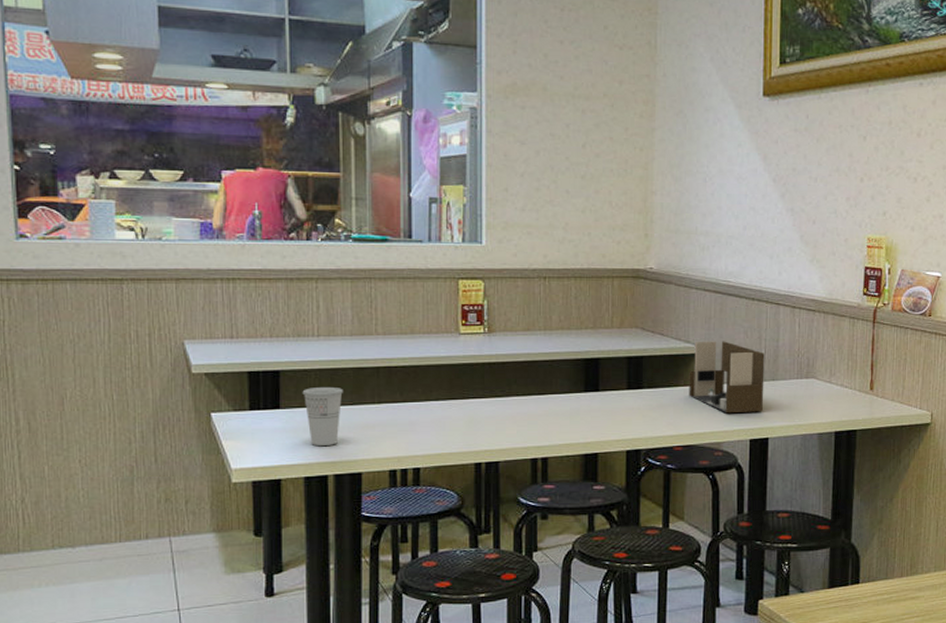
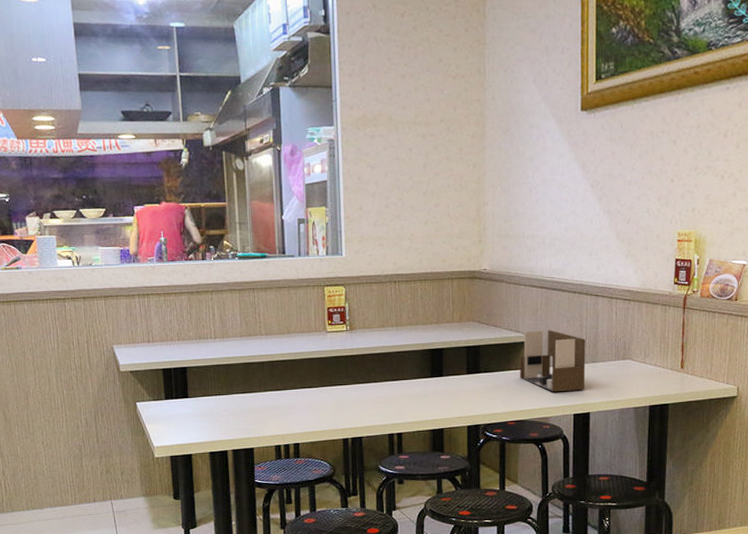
cup: present [302,386,343,445] -> none [205,379,236,427]

